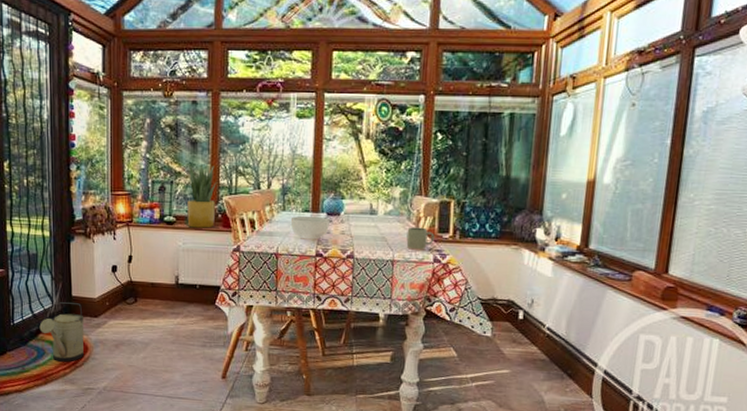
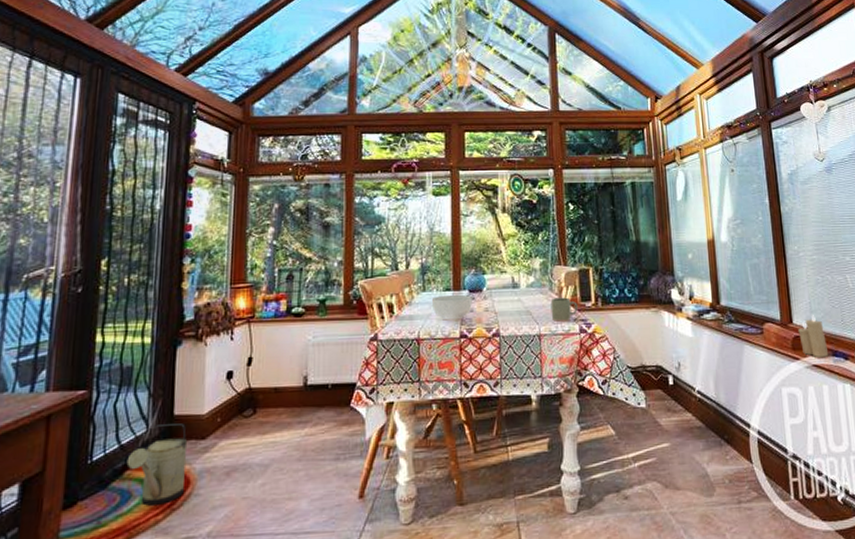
planter: present [186,164,217,228] -> none [318,248,351,318]
candle: none [672,267,704,311] -> present [798,315,829,358]

